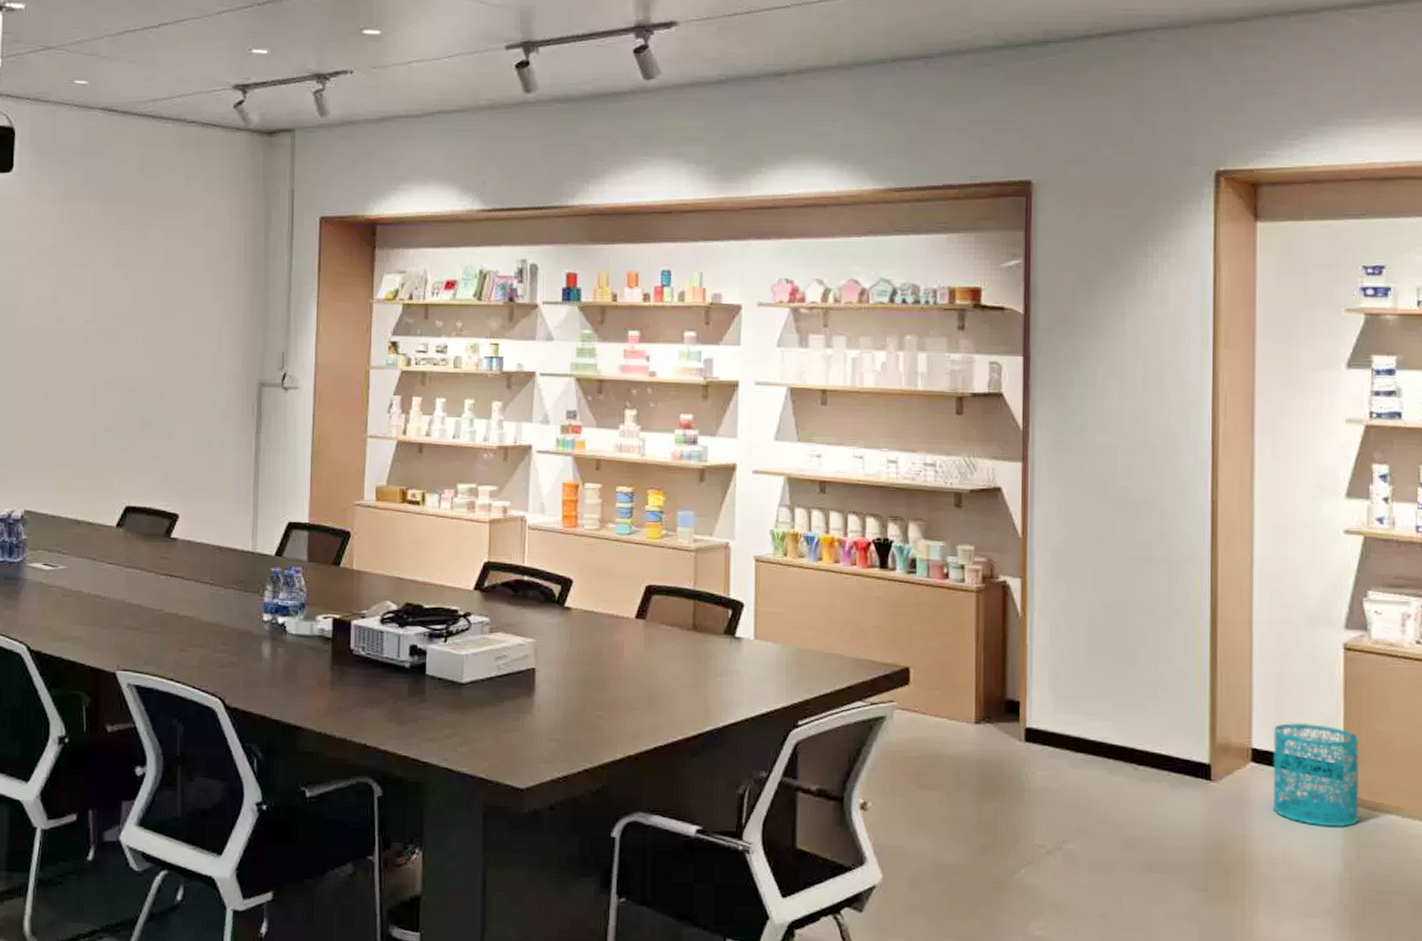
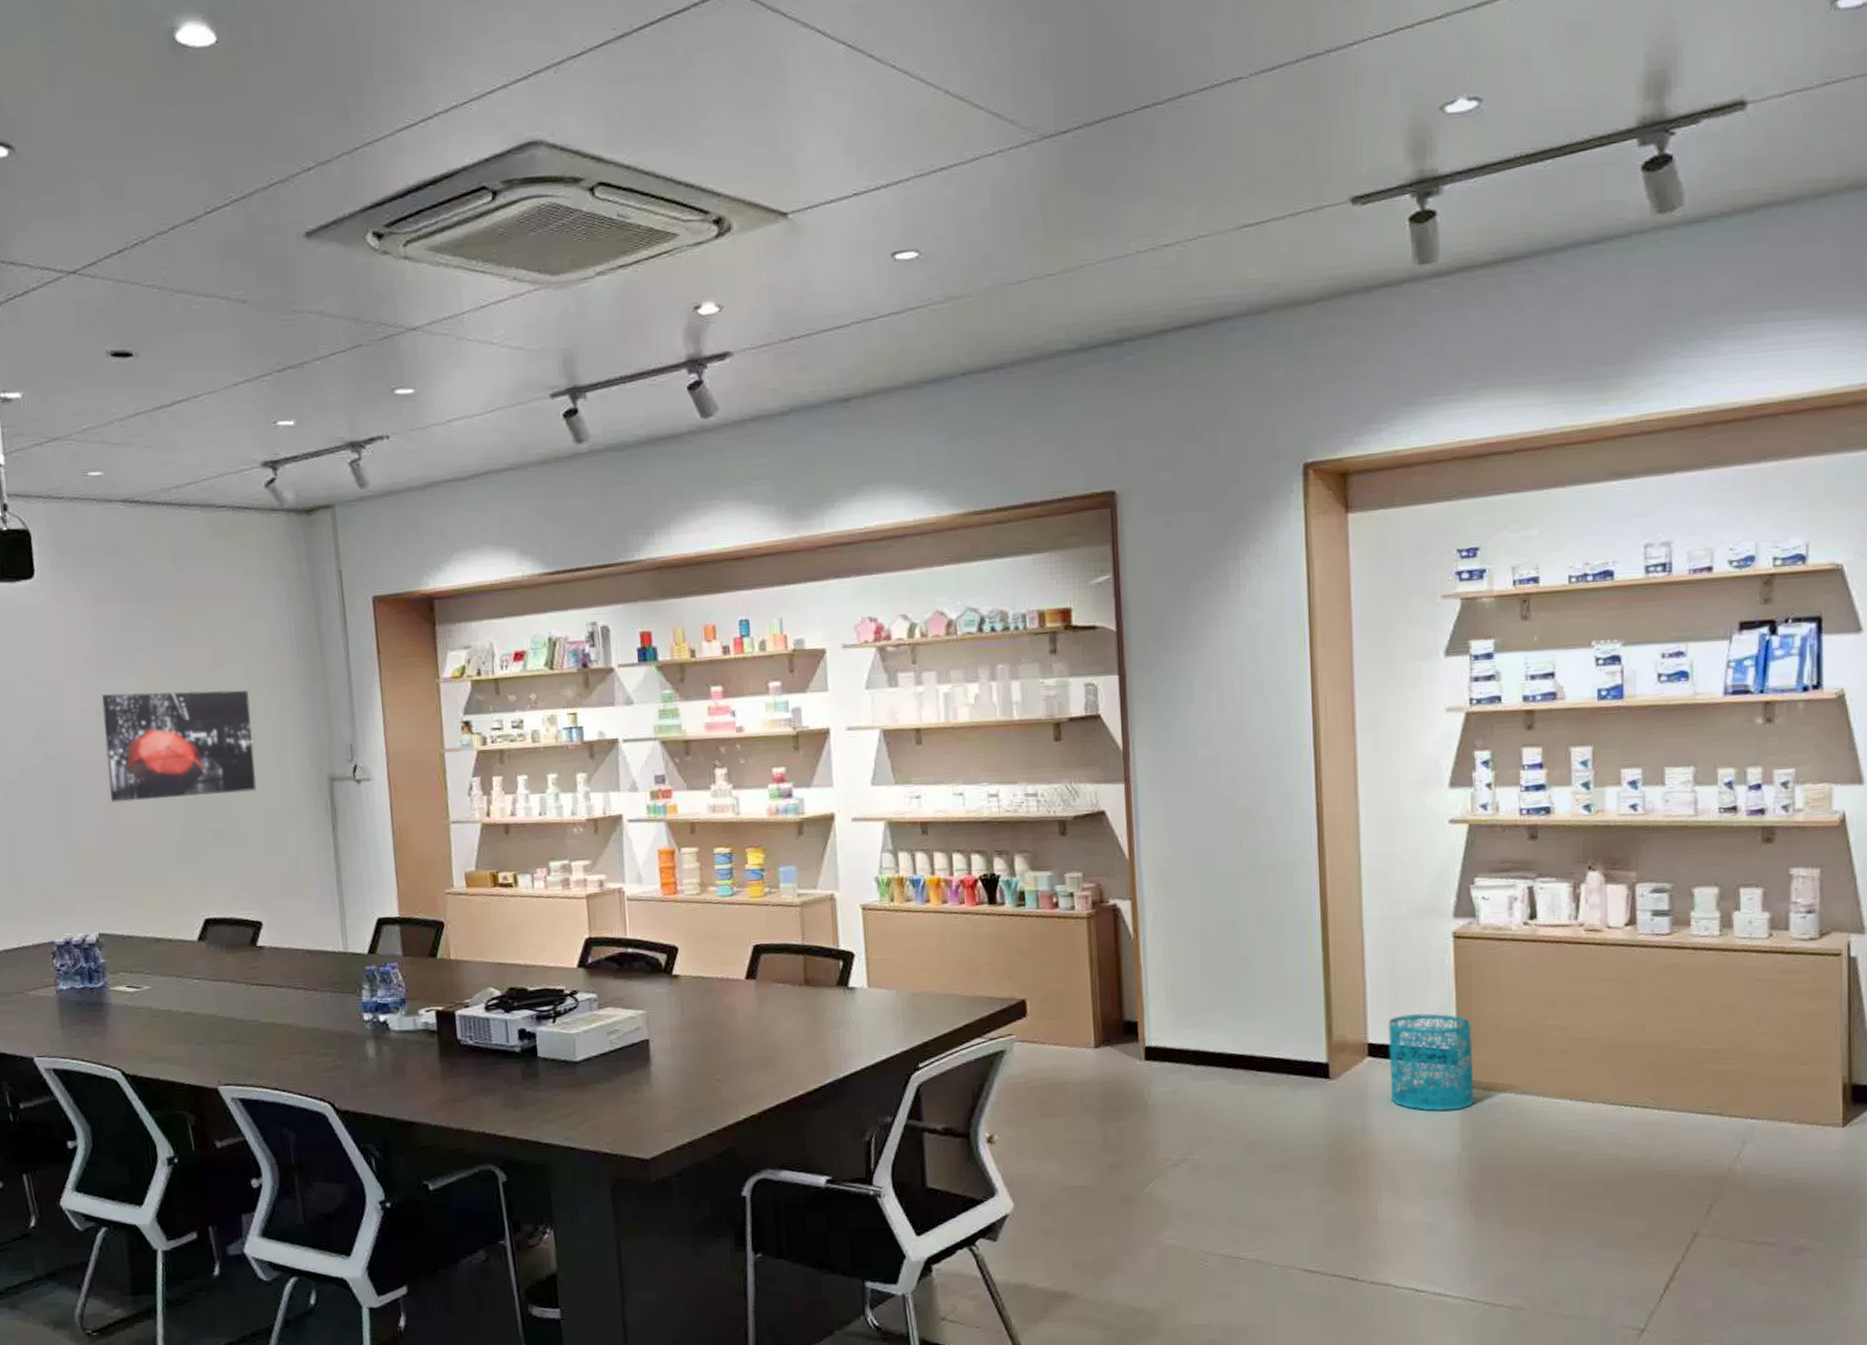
wall art: none [53,285,194,389] -> present [102,690,257,803]

